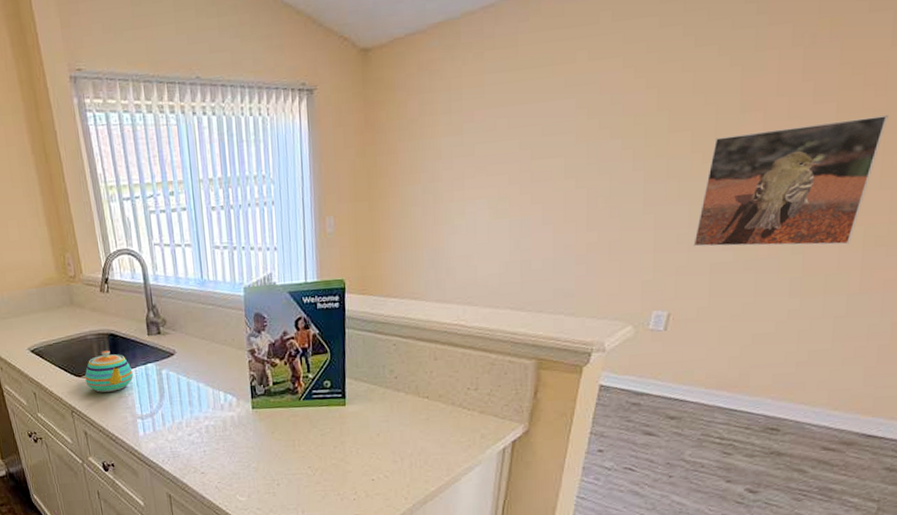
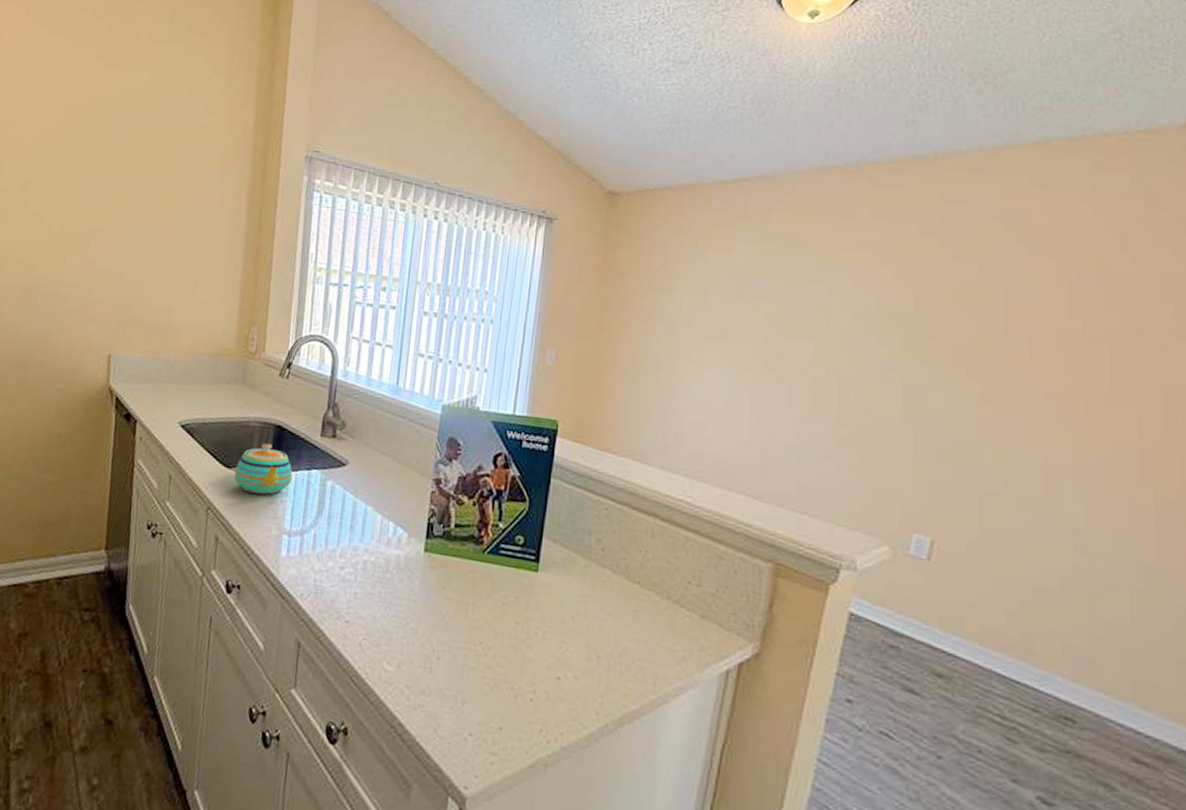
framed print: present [693,115,888,247] -> none [959,355,1167,503]

